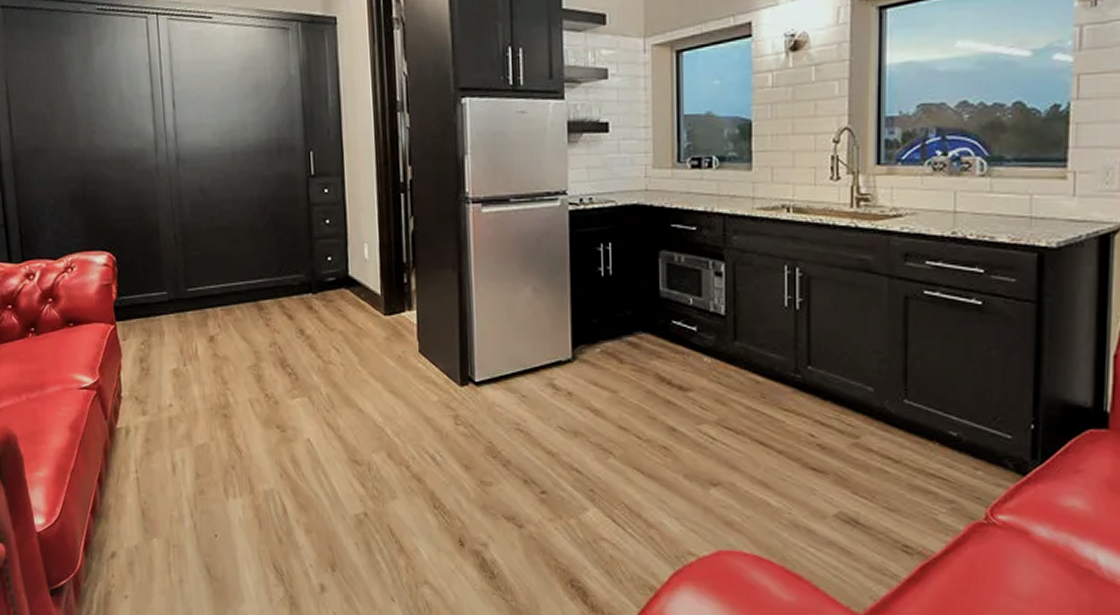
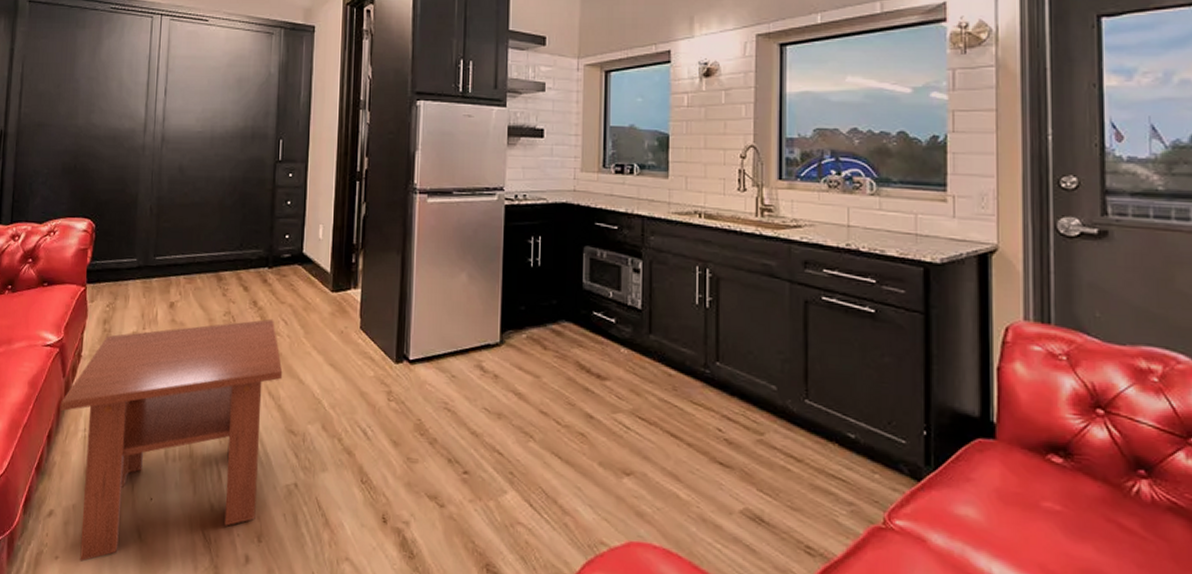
coffee table: none [106,347,340,599] -> present [60,318,283,562]

